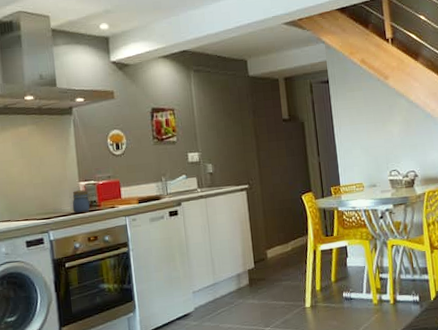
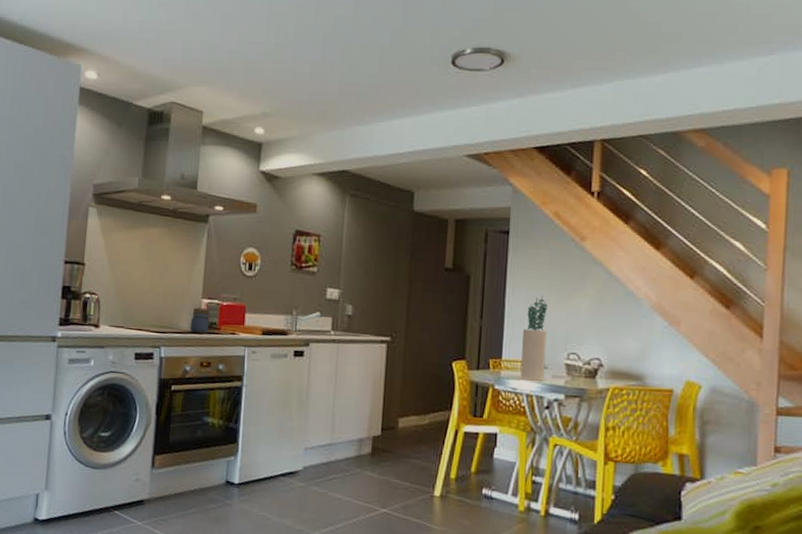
vase: none [353,129,375,199] -> present [520,296,548,381]

